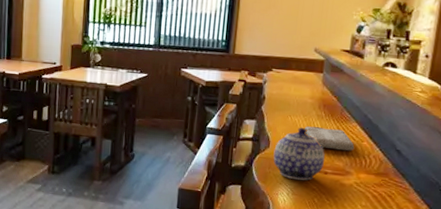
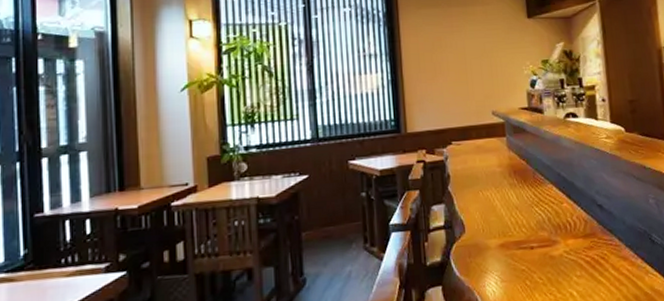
teapot: present [273,127,325,181] -> none [471,200,528,265]
washcloth: present [305,126,355,152] -> none [499,195,556,220]

